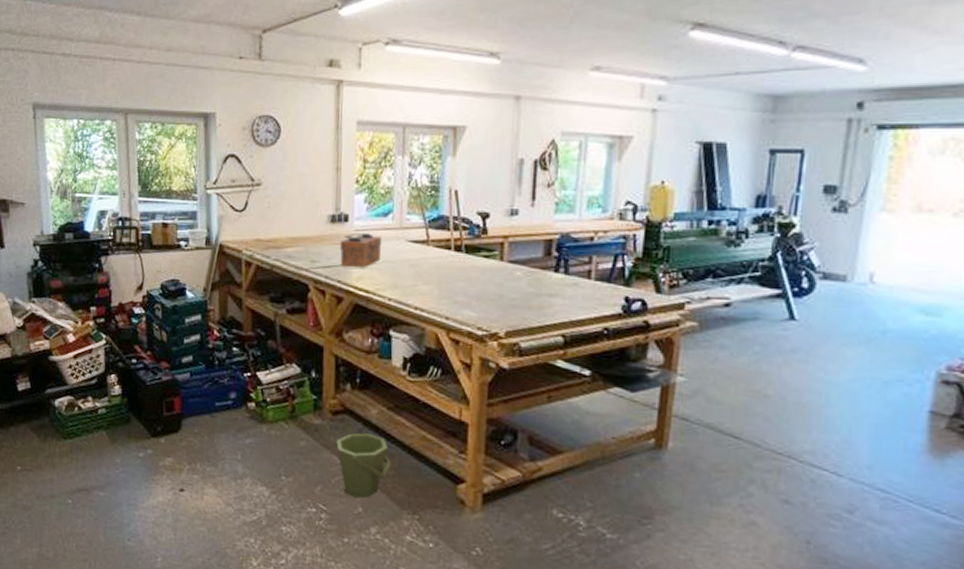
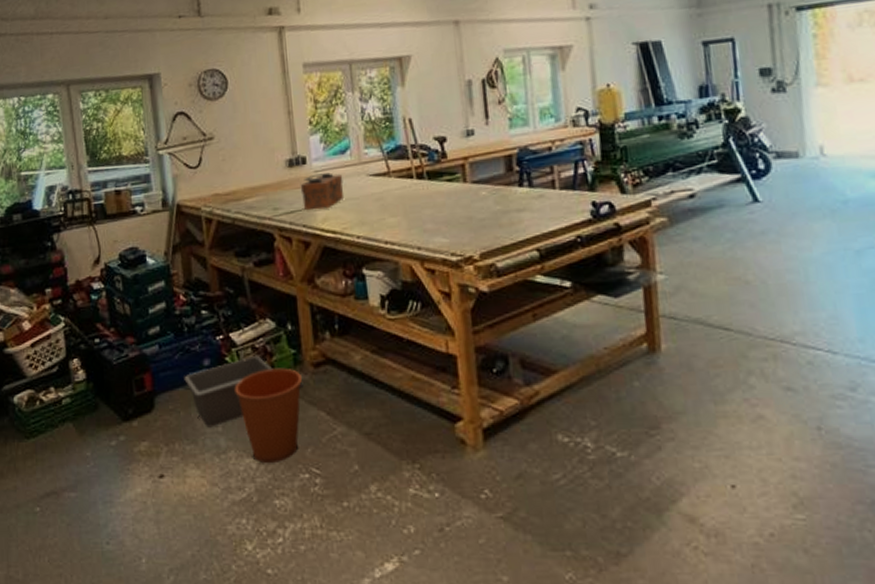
storage bin: none [210,395,294,455] -> present [184,355,273,428]
bucket: none [256,409,320,495] -> present [235,368,304,463]
bucket: present [336,432,391,499] -> none [322,381,383,455]

